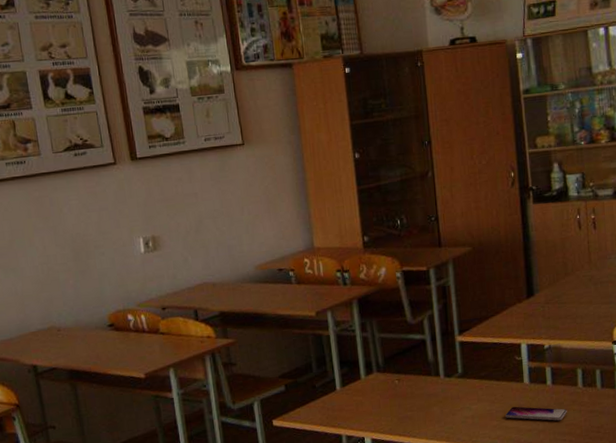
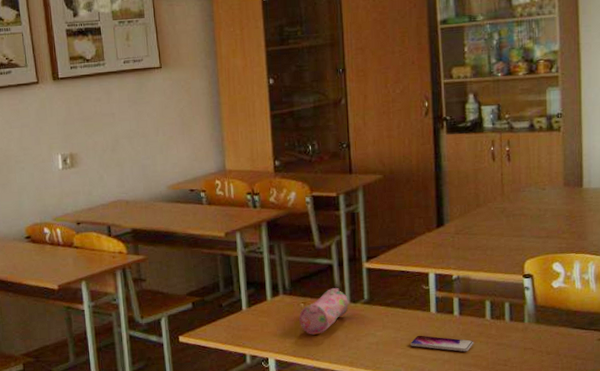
pencil case: none [394,363,443,412] -> present [299,288,348,335]

